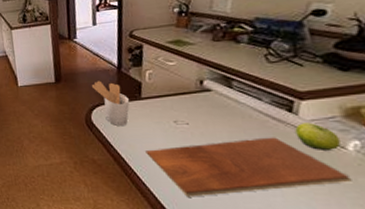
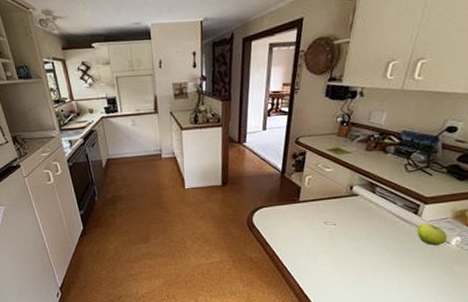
utensil holder: present [92,80,130,127] -> none [256,184,289,228]
chopping board: present [145,137,352,197] -> none [297,235,449,287]

